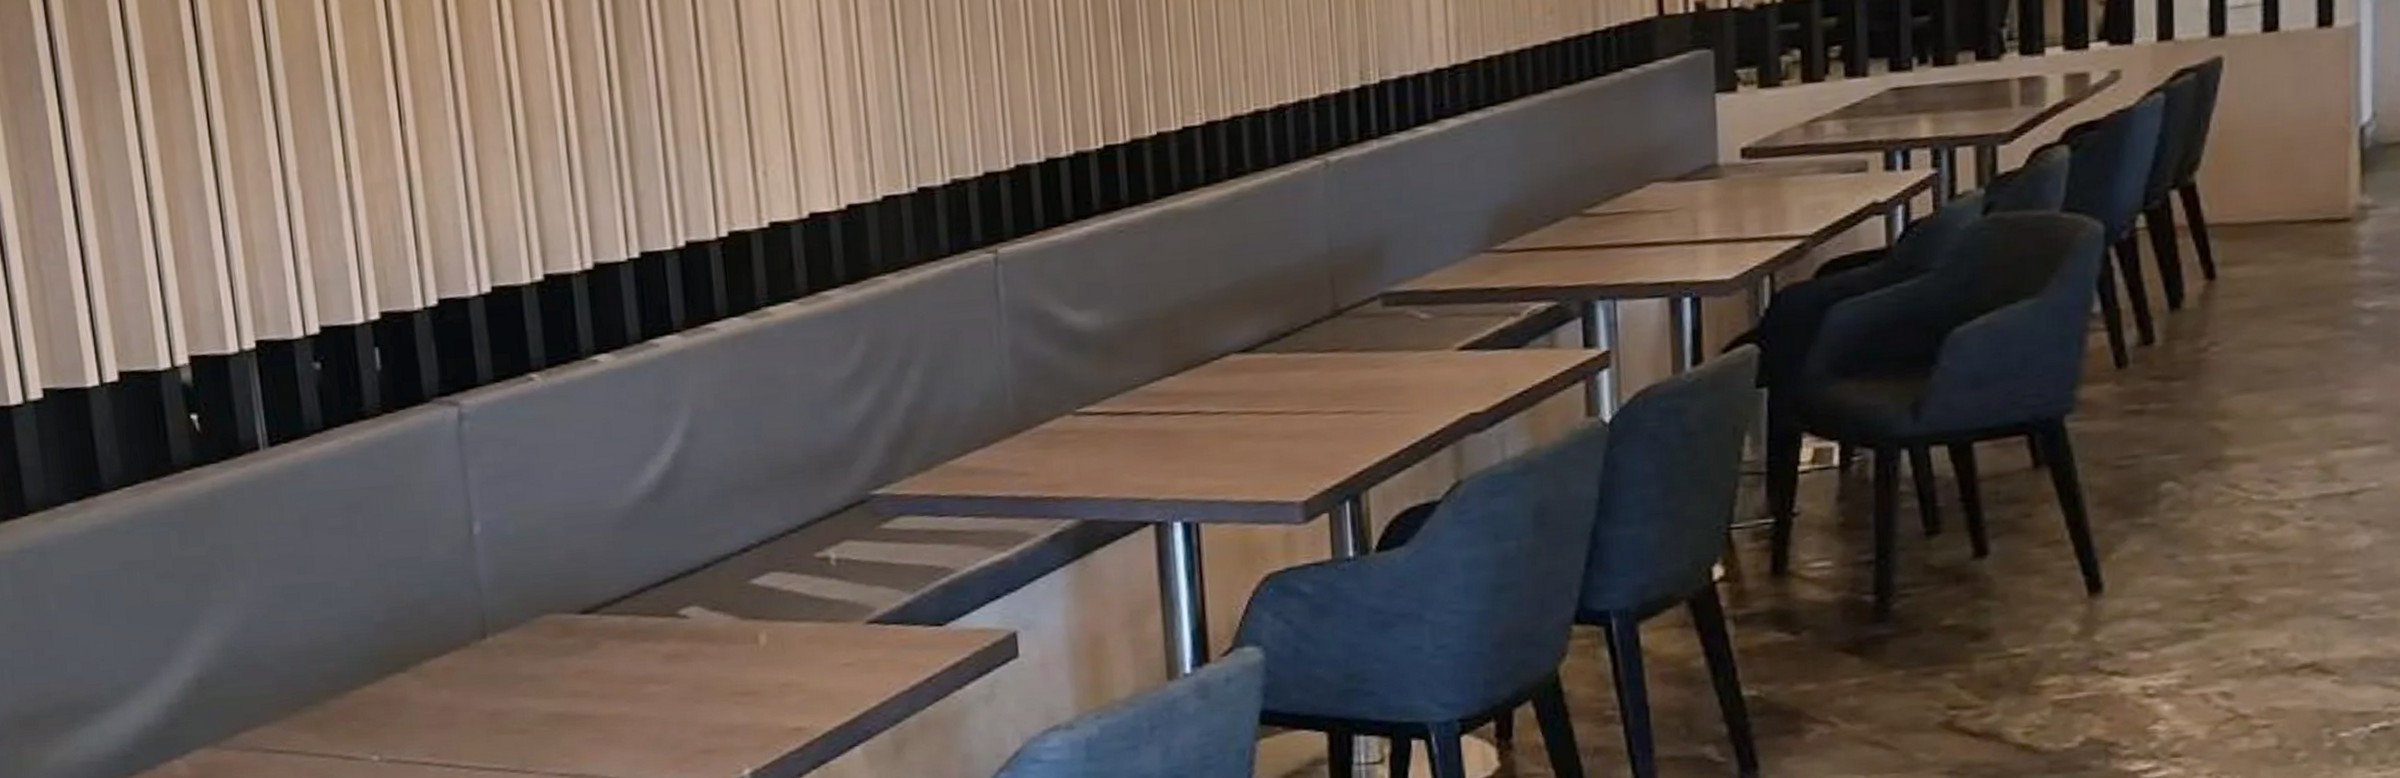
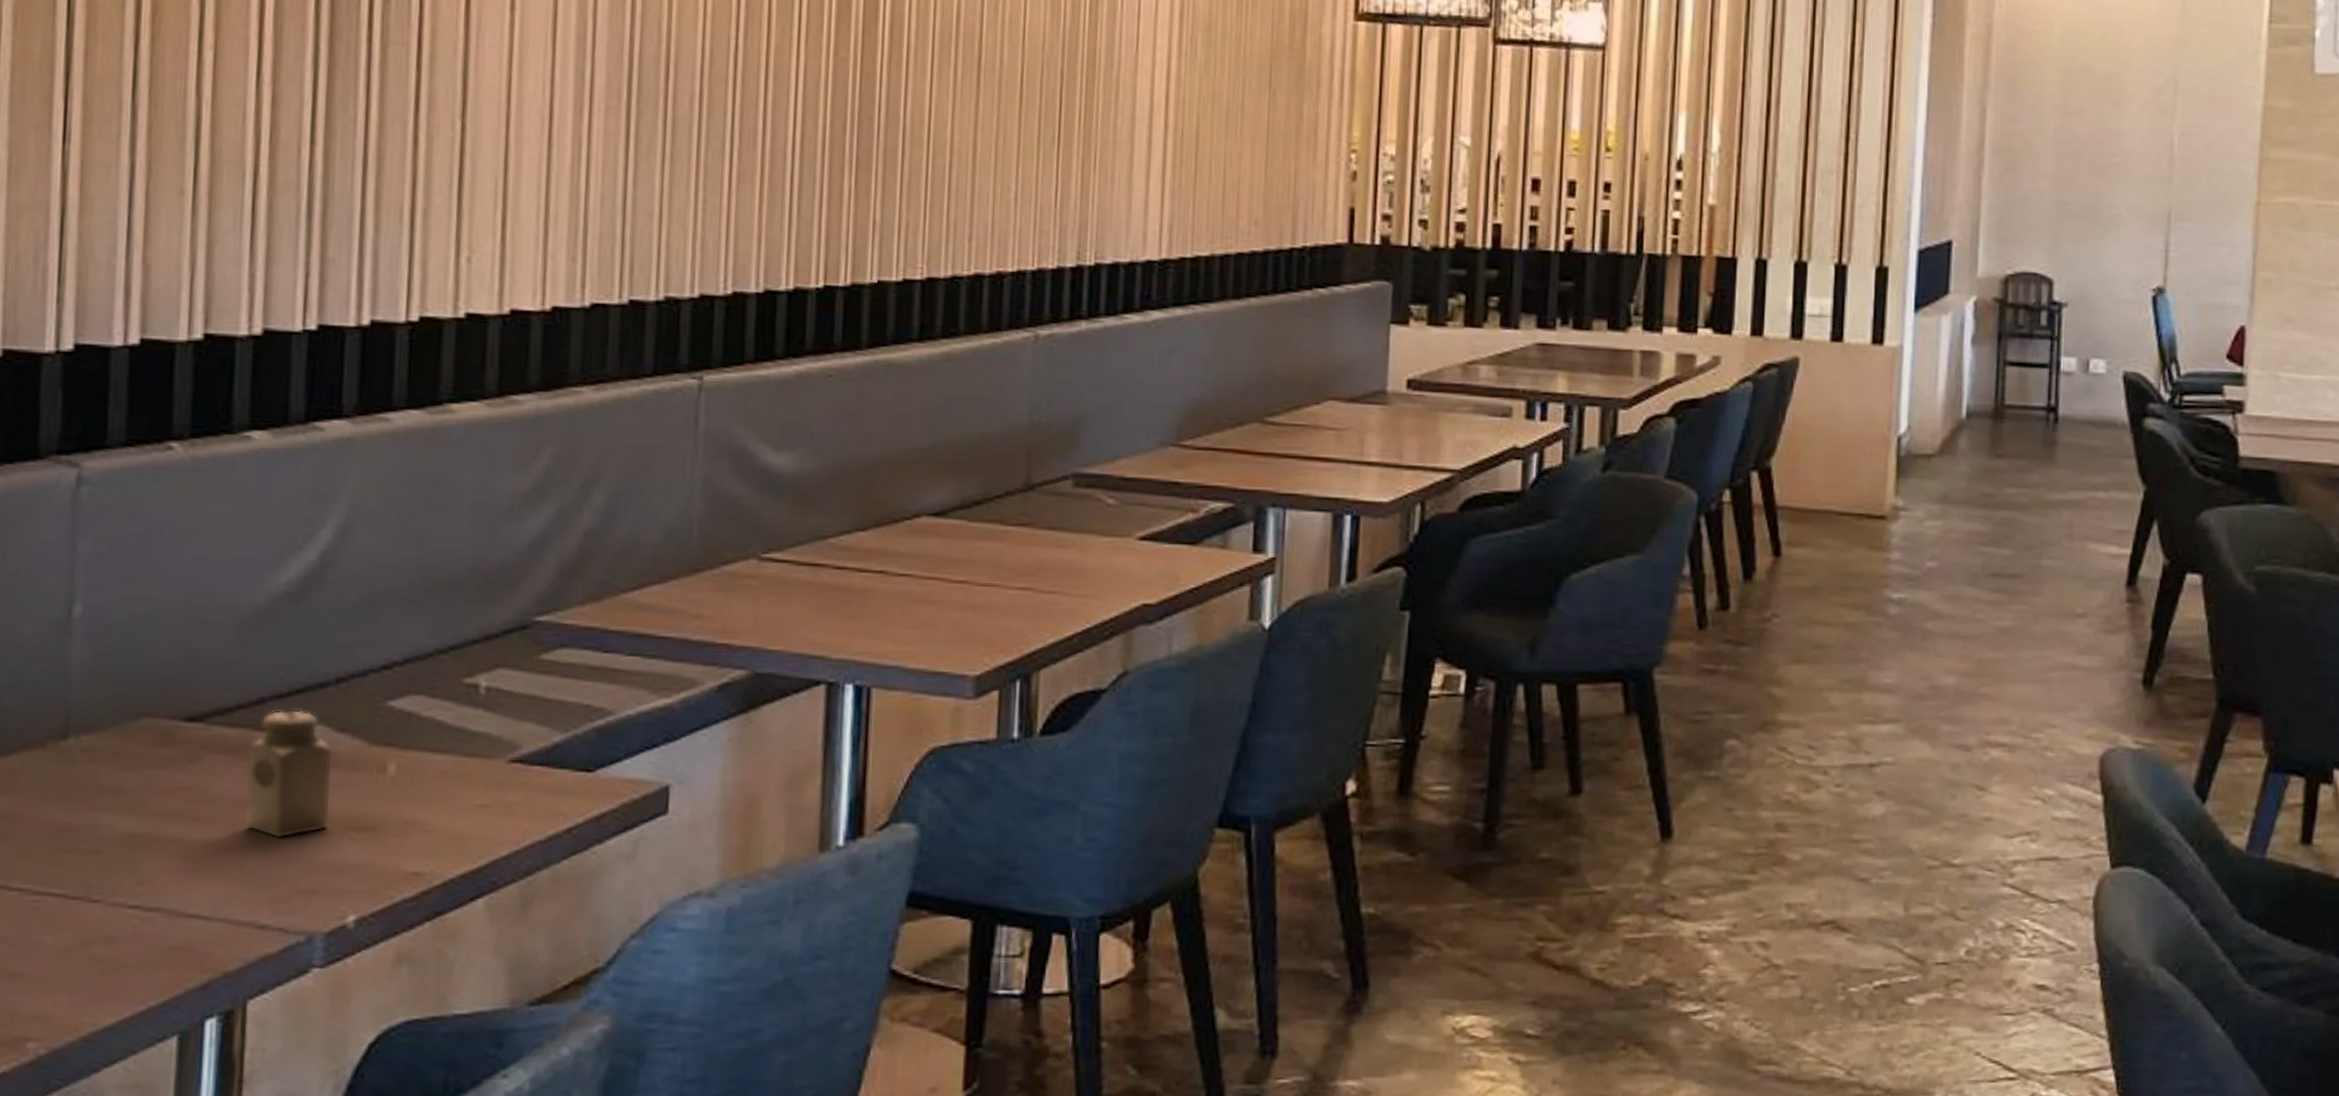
salt shaker: none [636,594,717,708] -> present [244,709,333,838]

